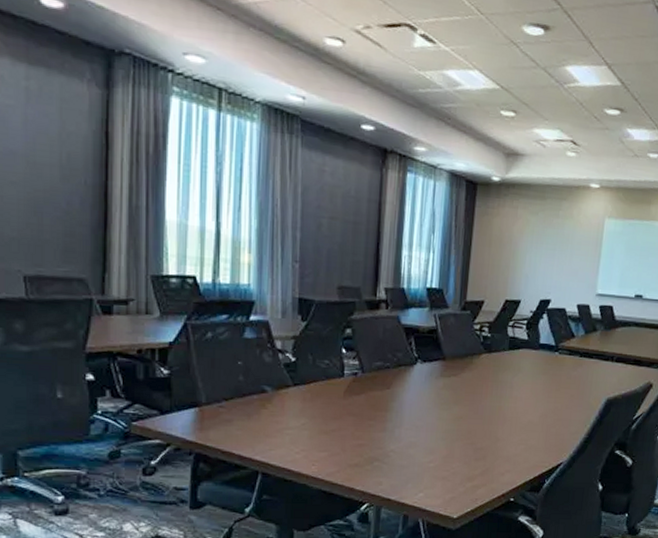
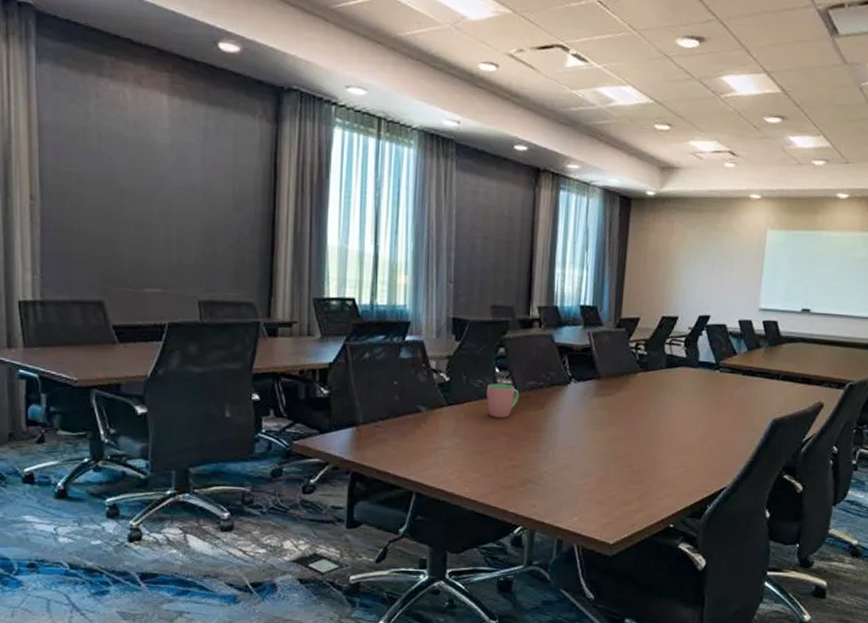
cup: none [333,364,366,398] -> present [486,384,519,418]

